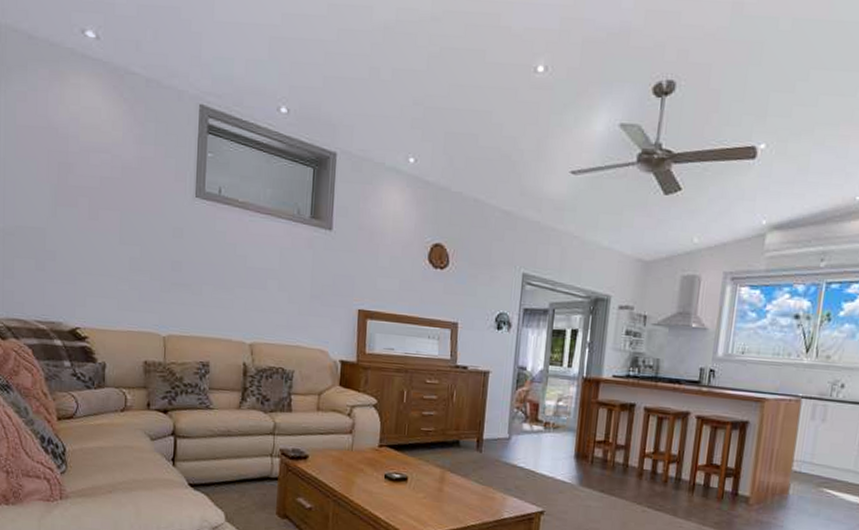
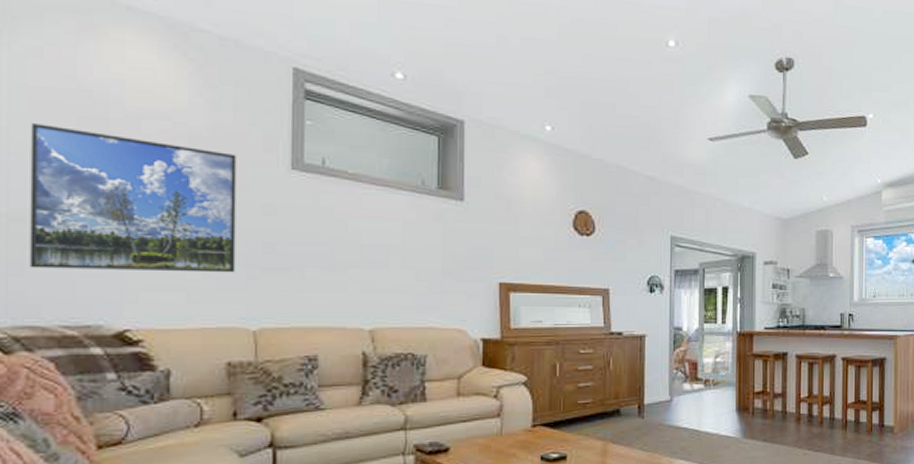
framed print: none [17,156,156,286] -> present [29,123,237,273]

